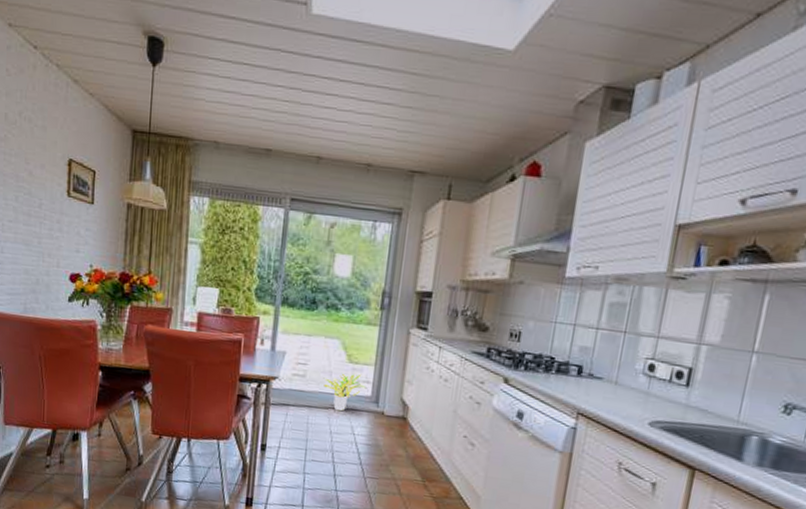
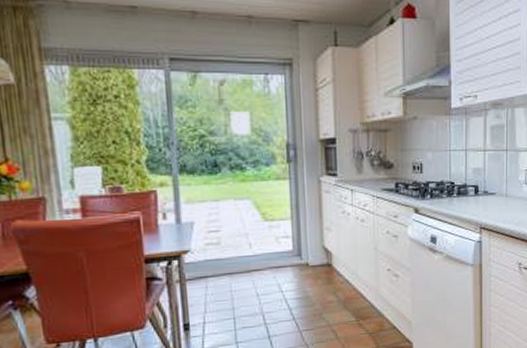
potted plant: present [323,373,368,412] -> none [240,230,288,272]

